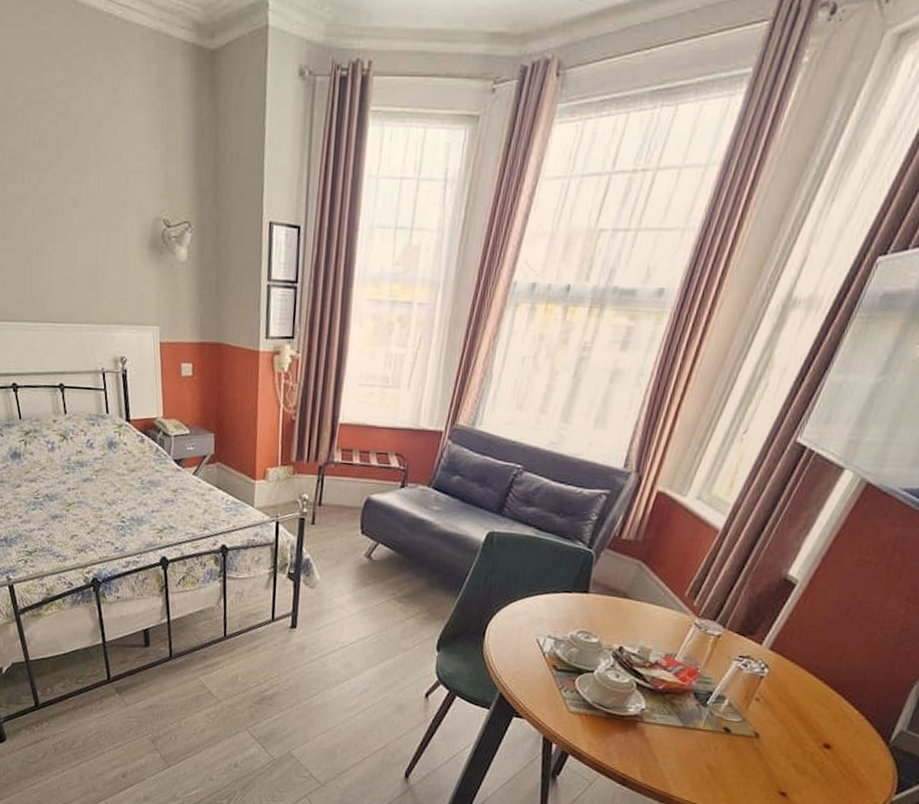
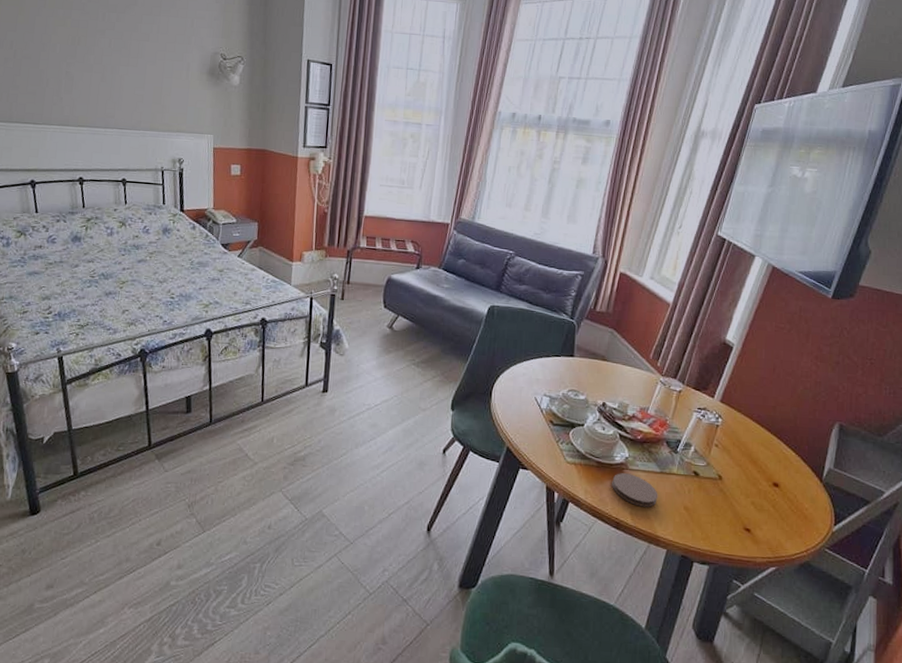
coaster: none [621,726,677,764] -> present [612,473,658,507]

